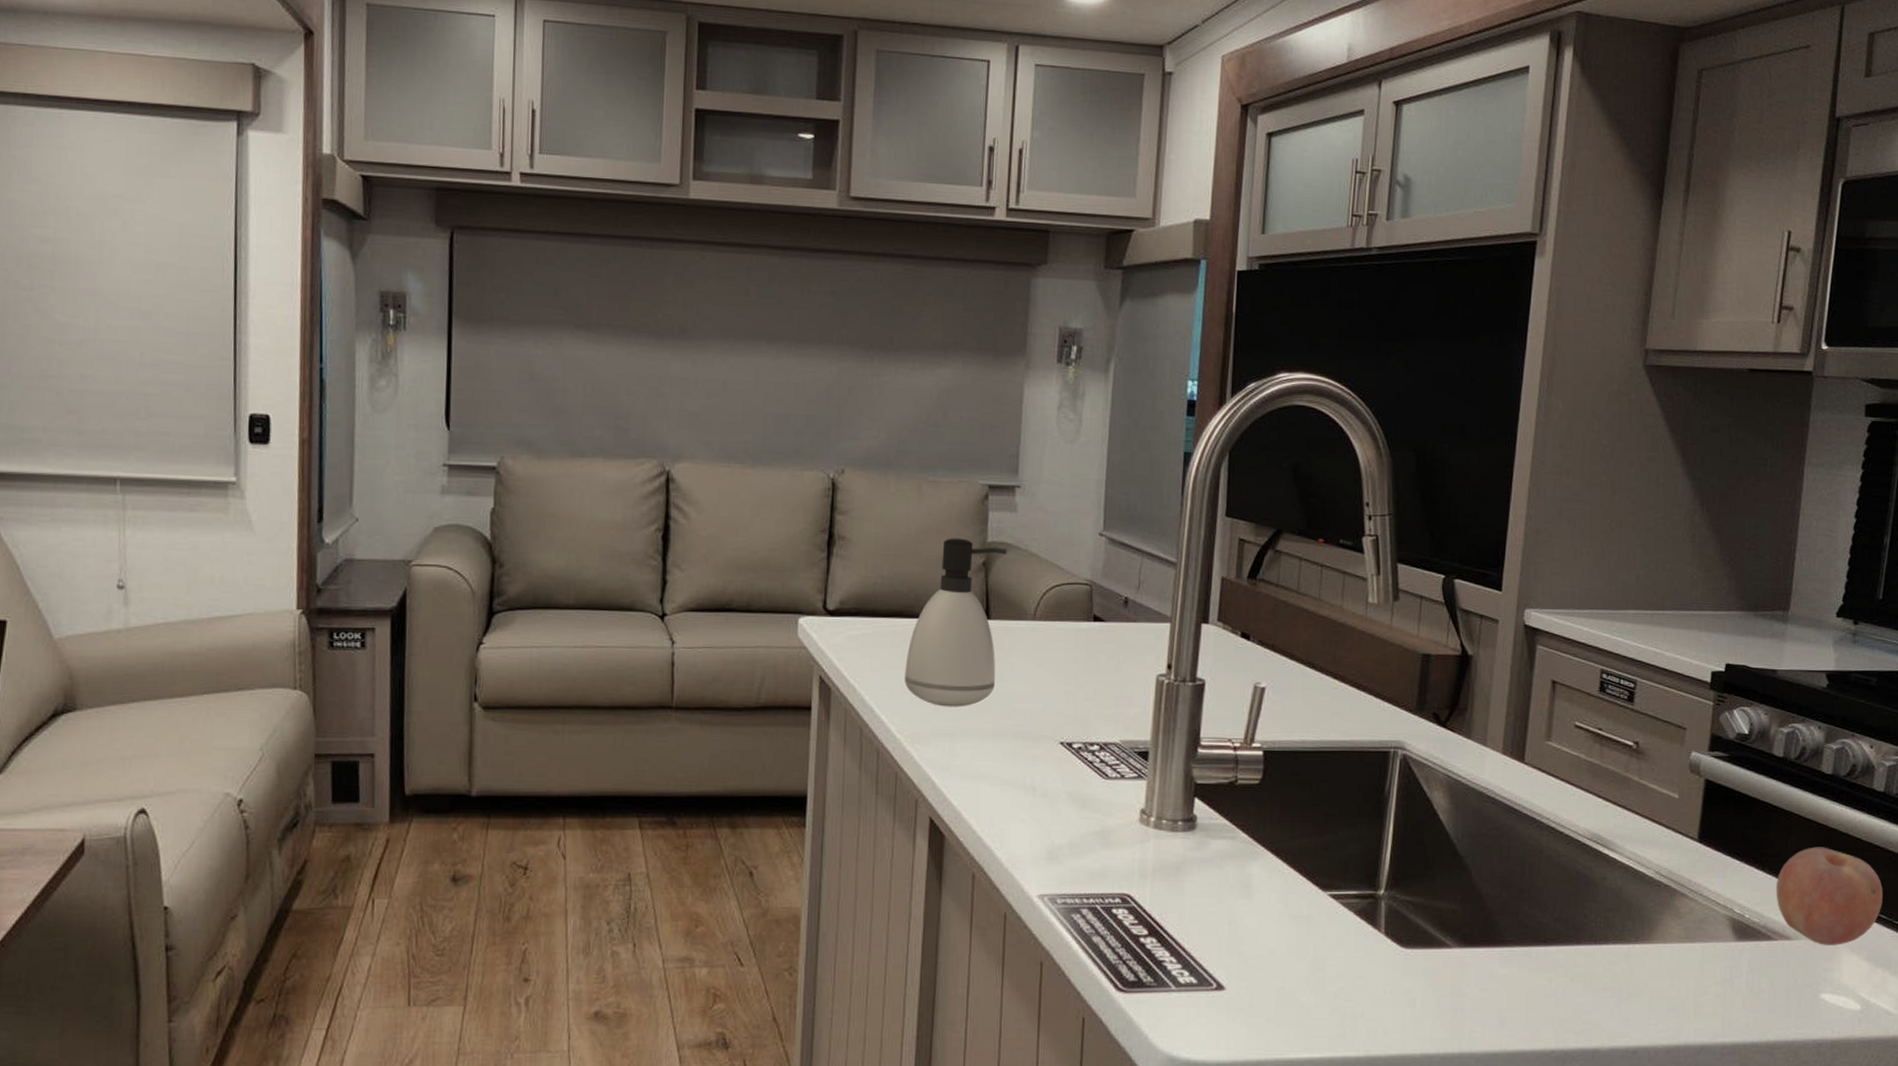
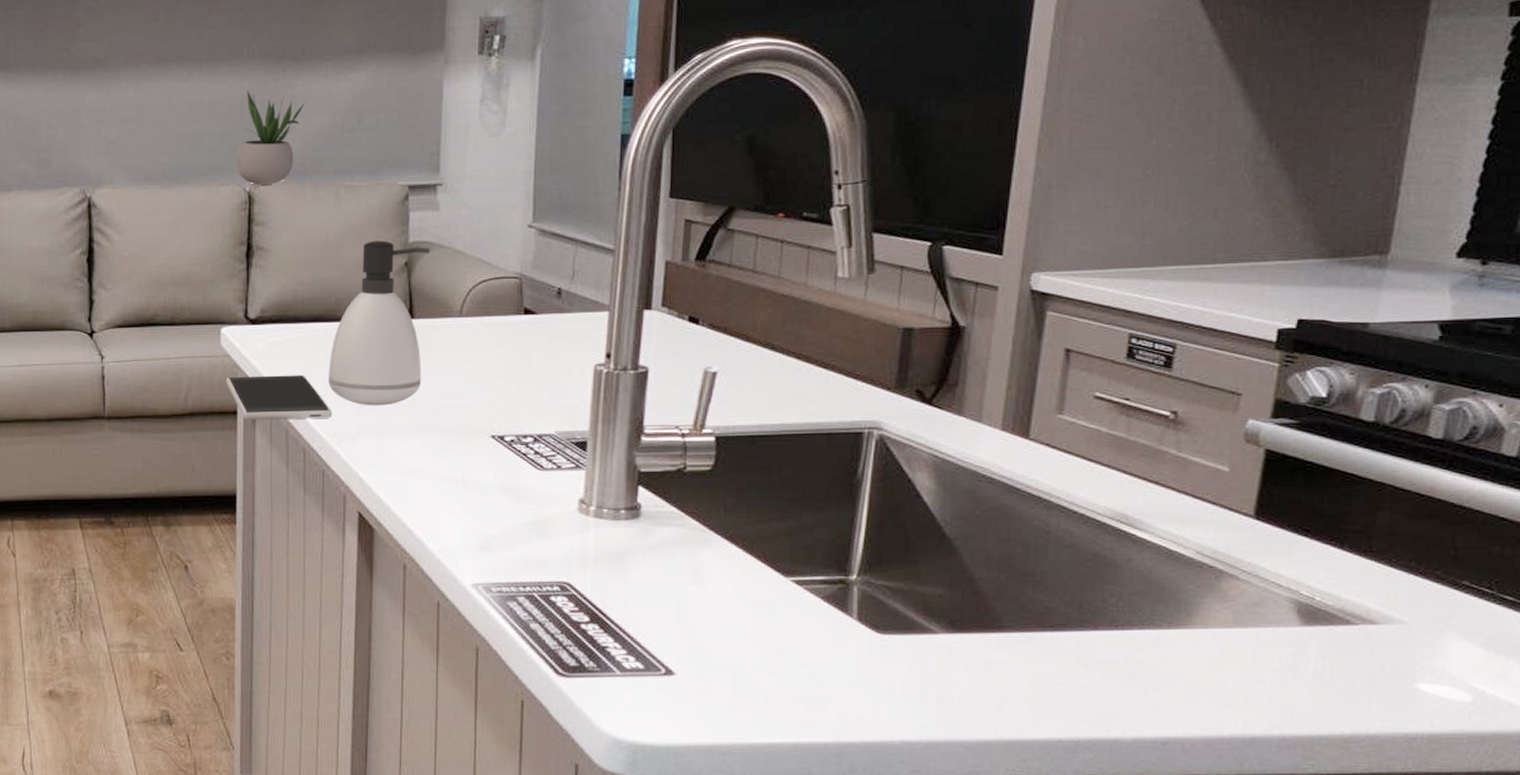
tablet: none [801,669,908,718] -> present [225,375,333,421]
potted plant: none [821,374,891,473] -> present [236,89,305,185]
fruit: present [1776,847,1883,945] -> none [1358,521,1510,630]

